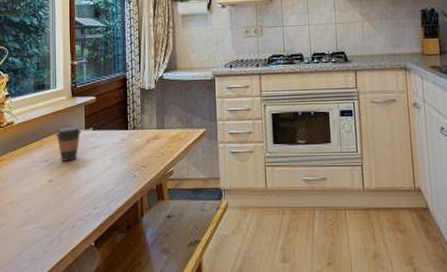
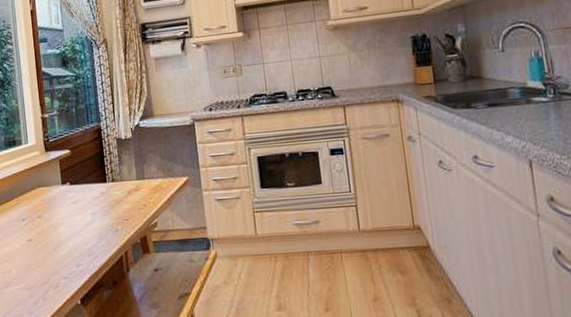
coffee cup: present [56,127,82,161] -> none [32,183,58,219]

